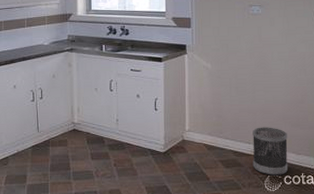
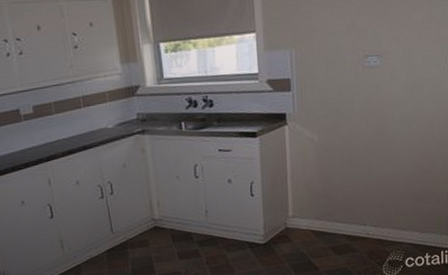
wastebasket: present [252,127,288,176] -> none [369,204,411,259]

